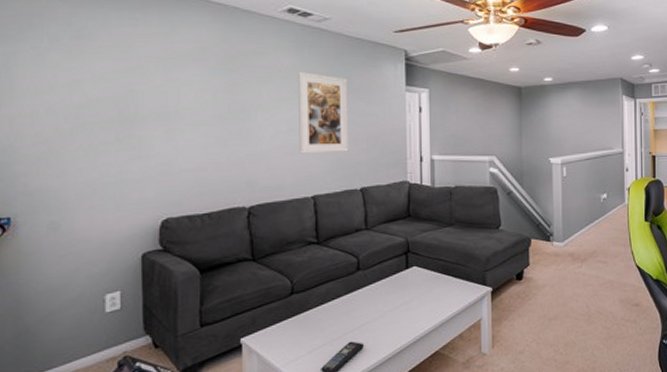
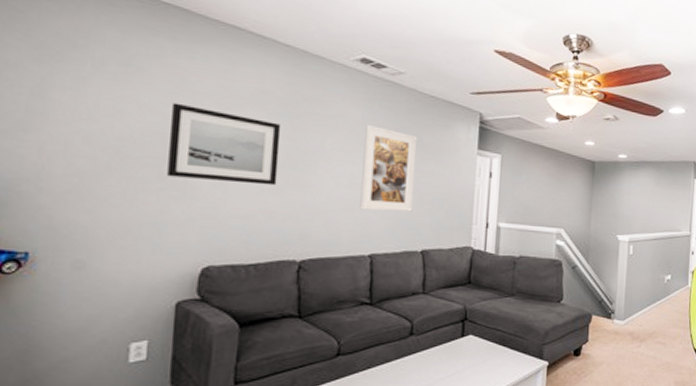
wall art: none [120,68,221,138] -> present [167,102,281,186]

